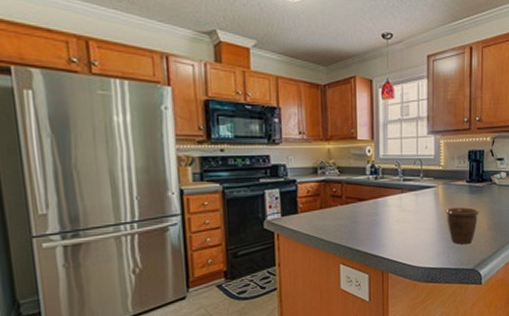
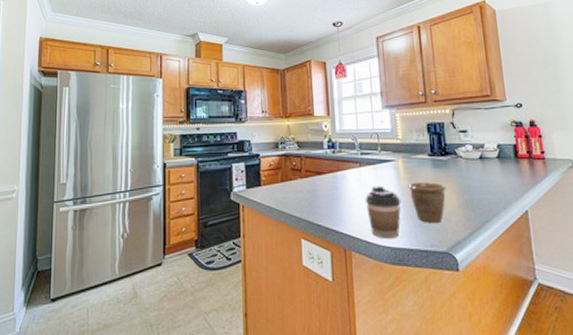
coffee cup: none [404,211,438,260] -> present [364,185,401,238]

